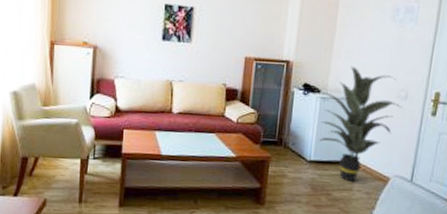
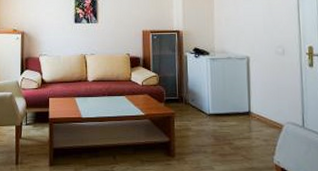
indoor plant: present [320,66,403,182] -> none [211,31,283,131]

